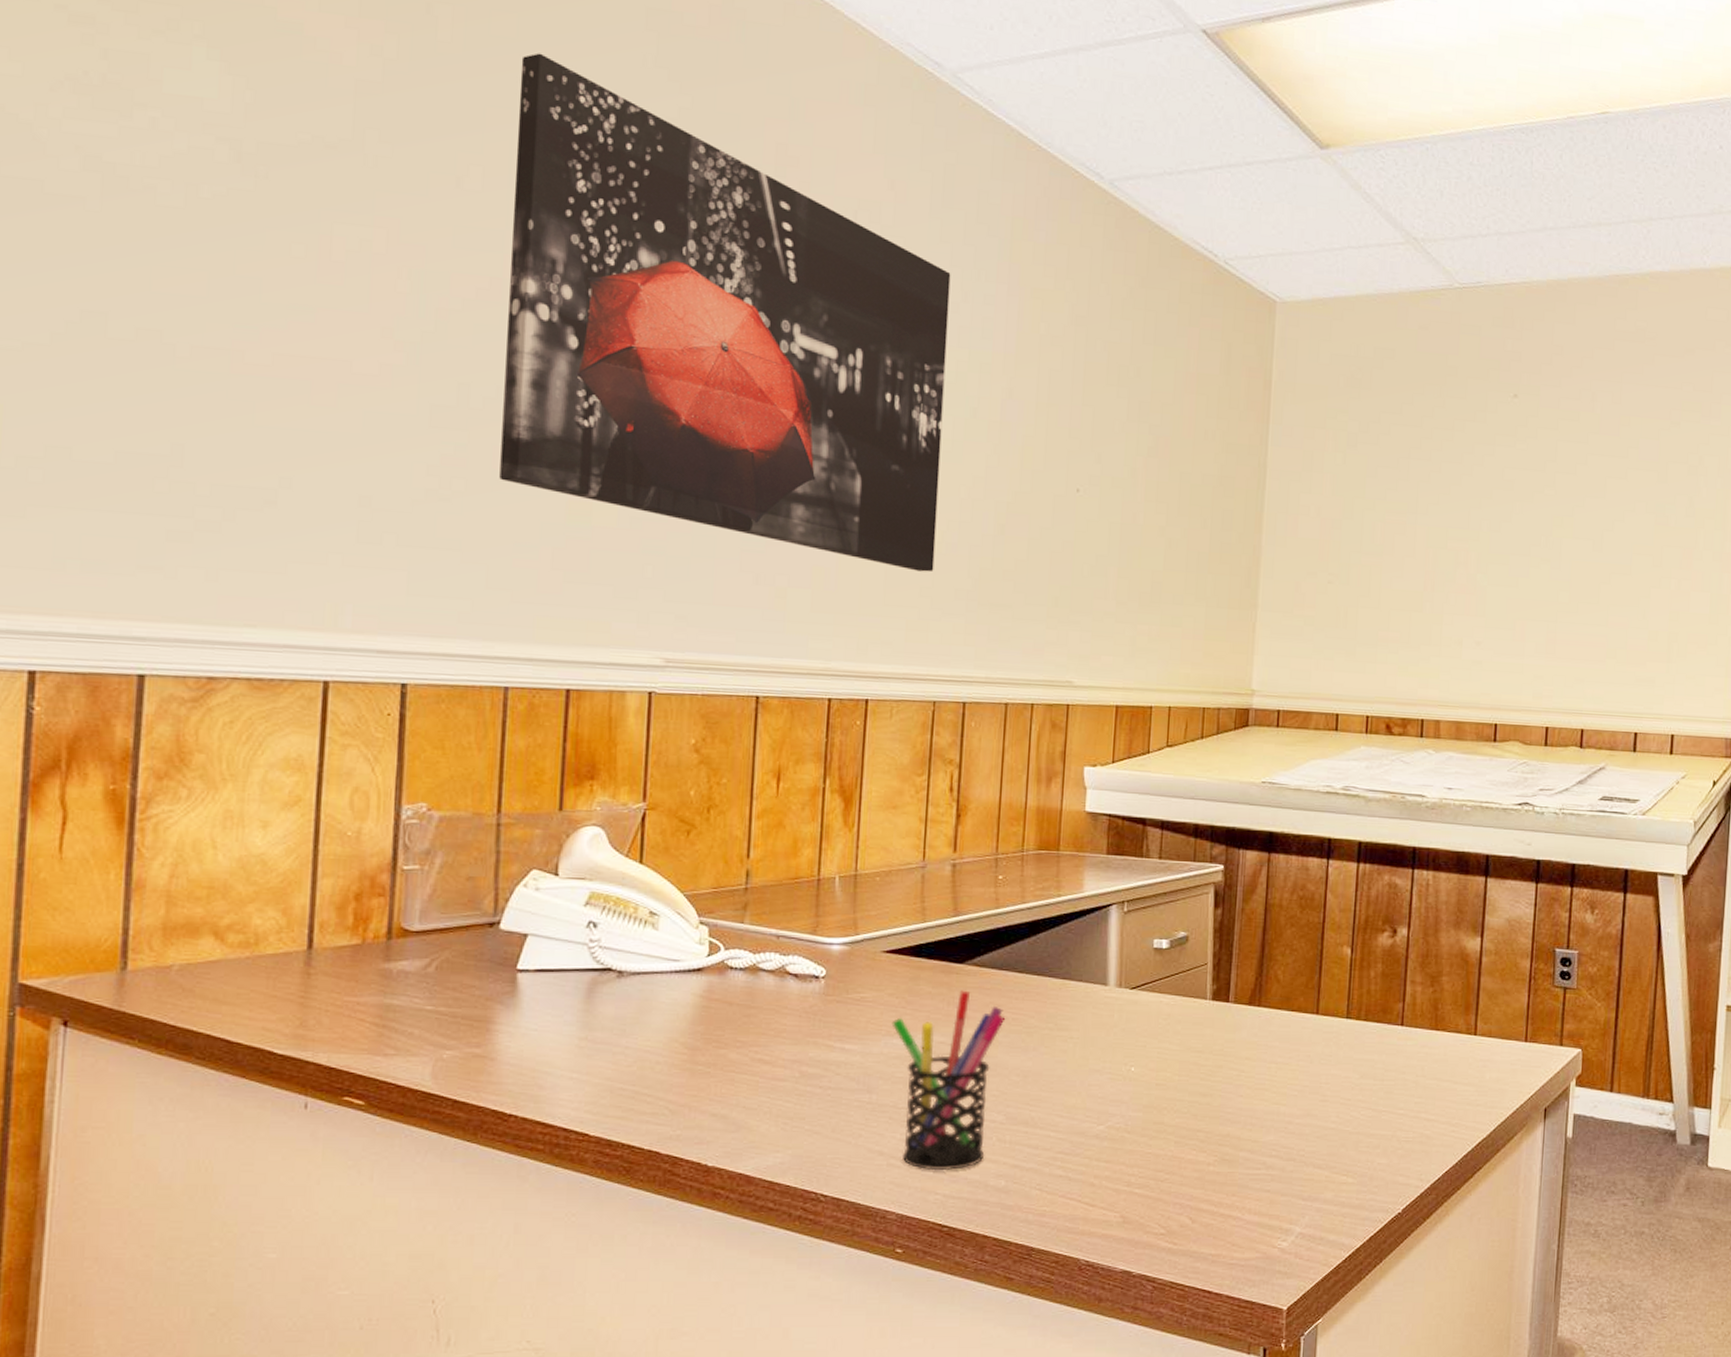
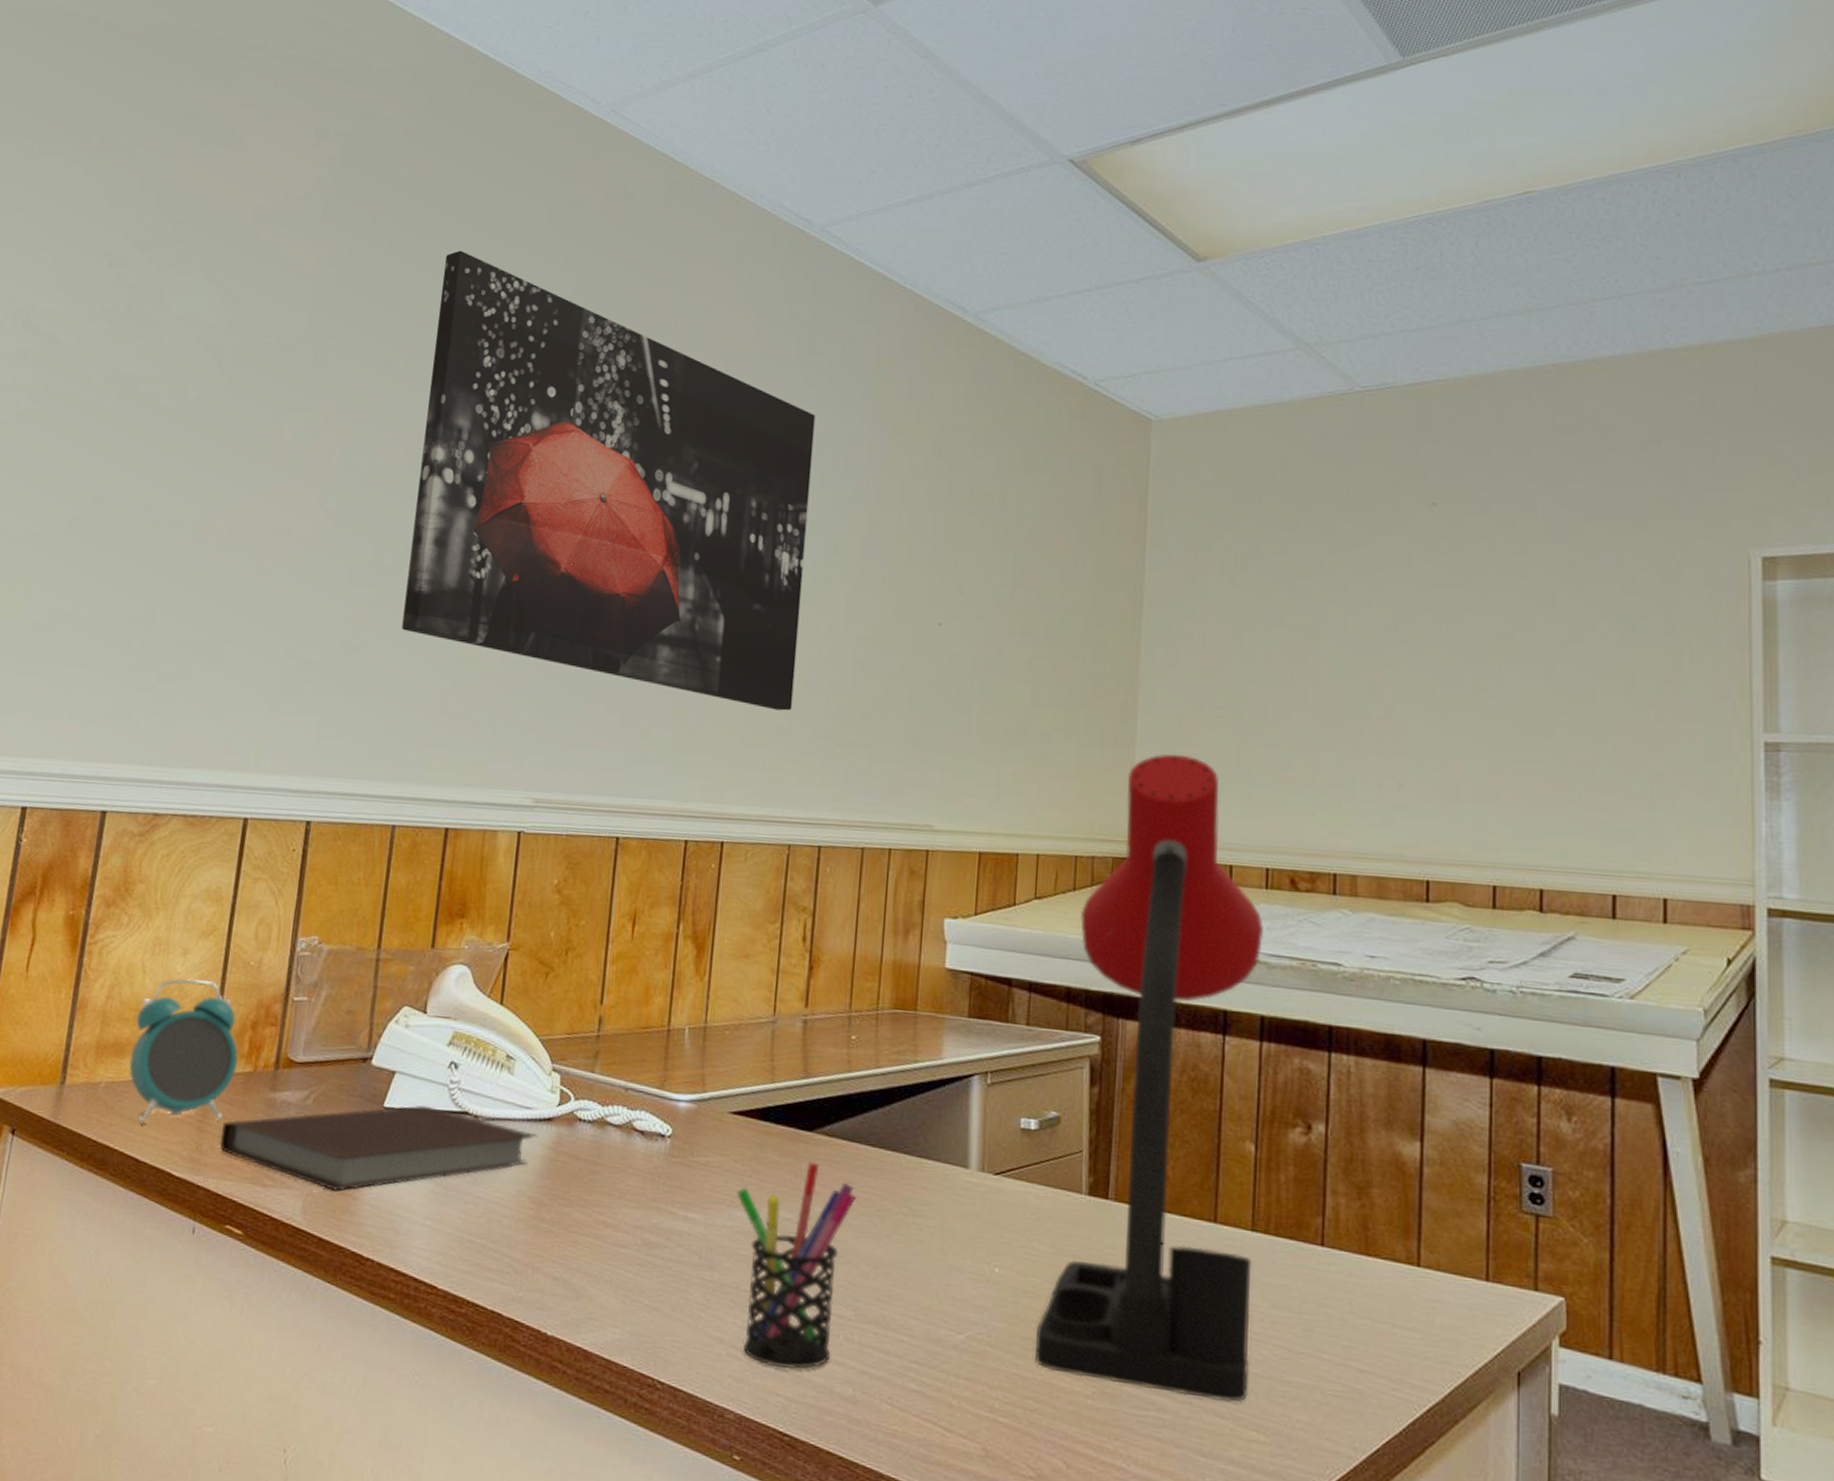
alarm clock: none [207,852,341,1004] -> present [129,978,238,1124]
notebook: none [328,966,688,1054] -> present [219,1105,538,1191]
desk lamp: none [1166,615,1363,1155] -> present [1035,753,1263,1402]

